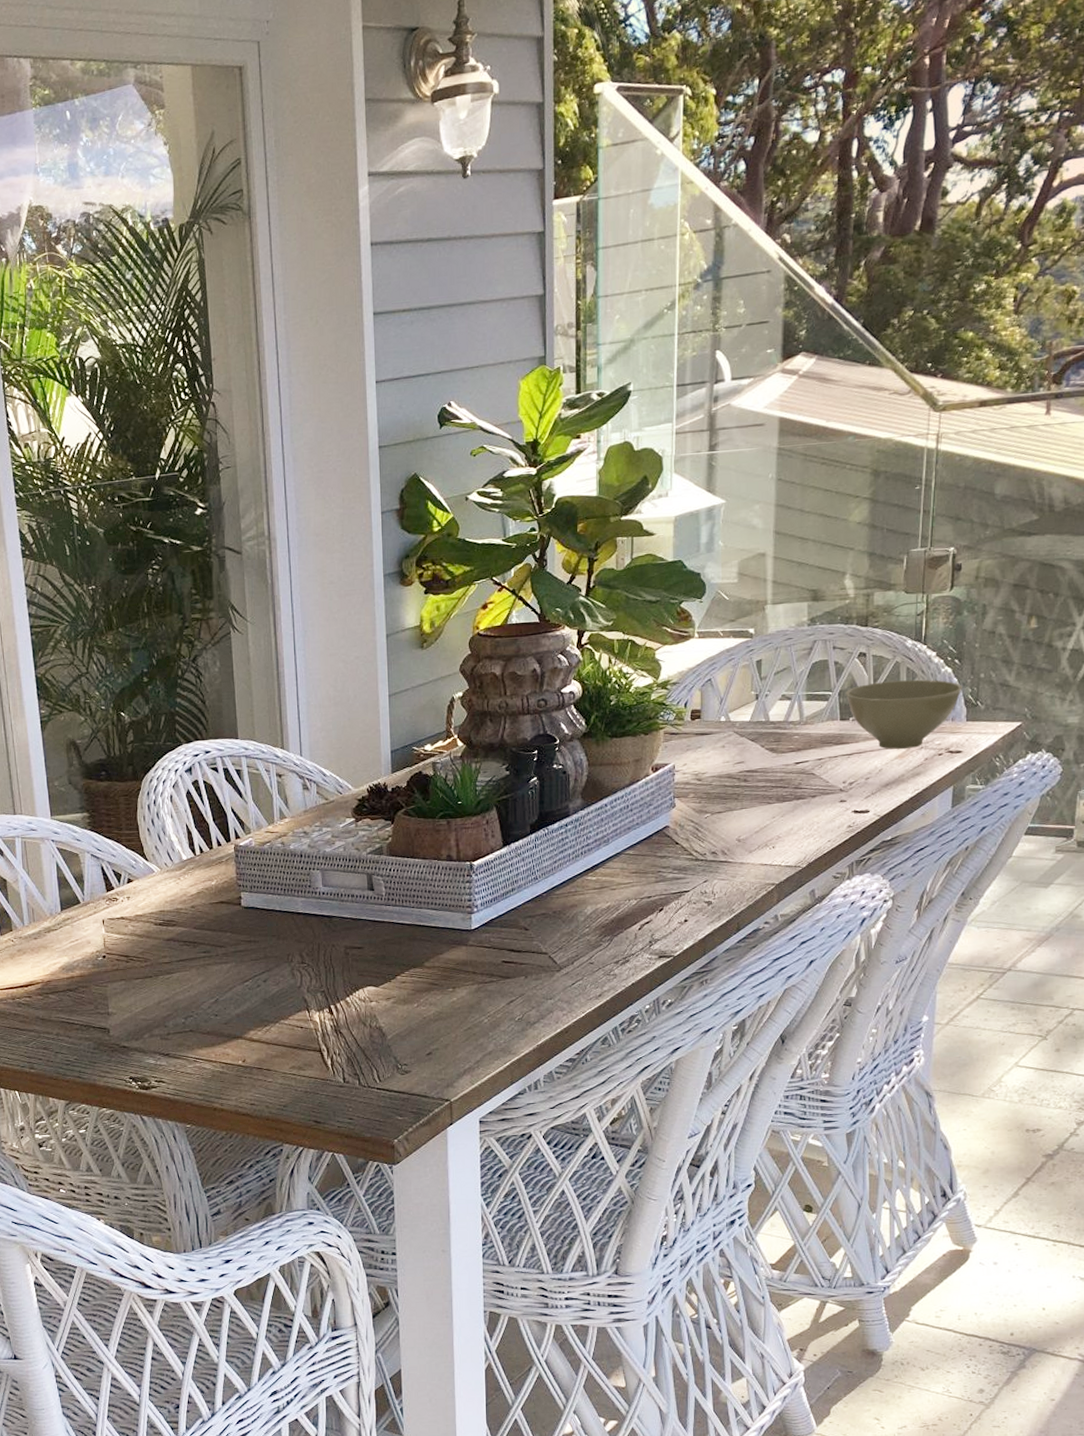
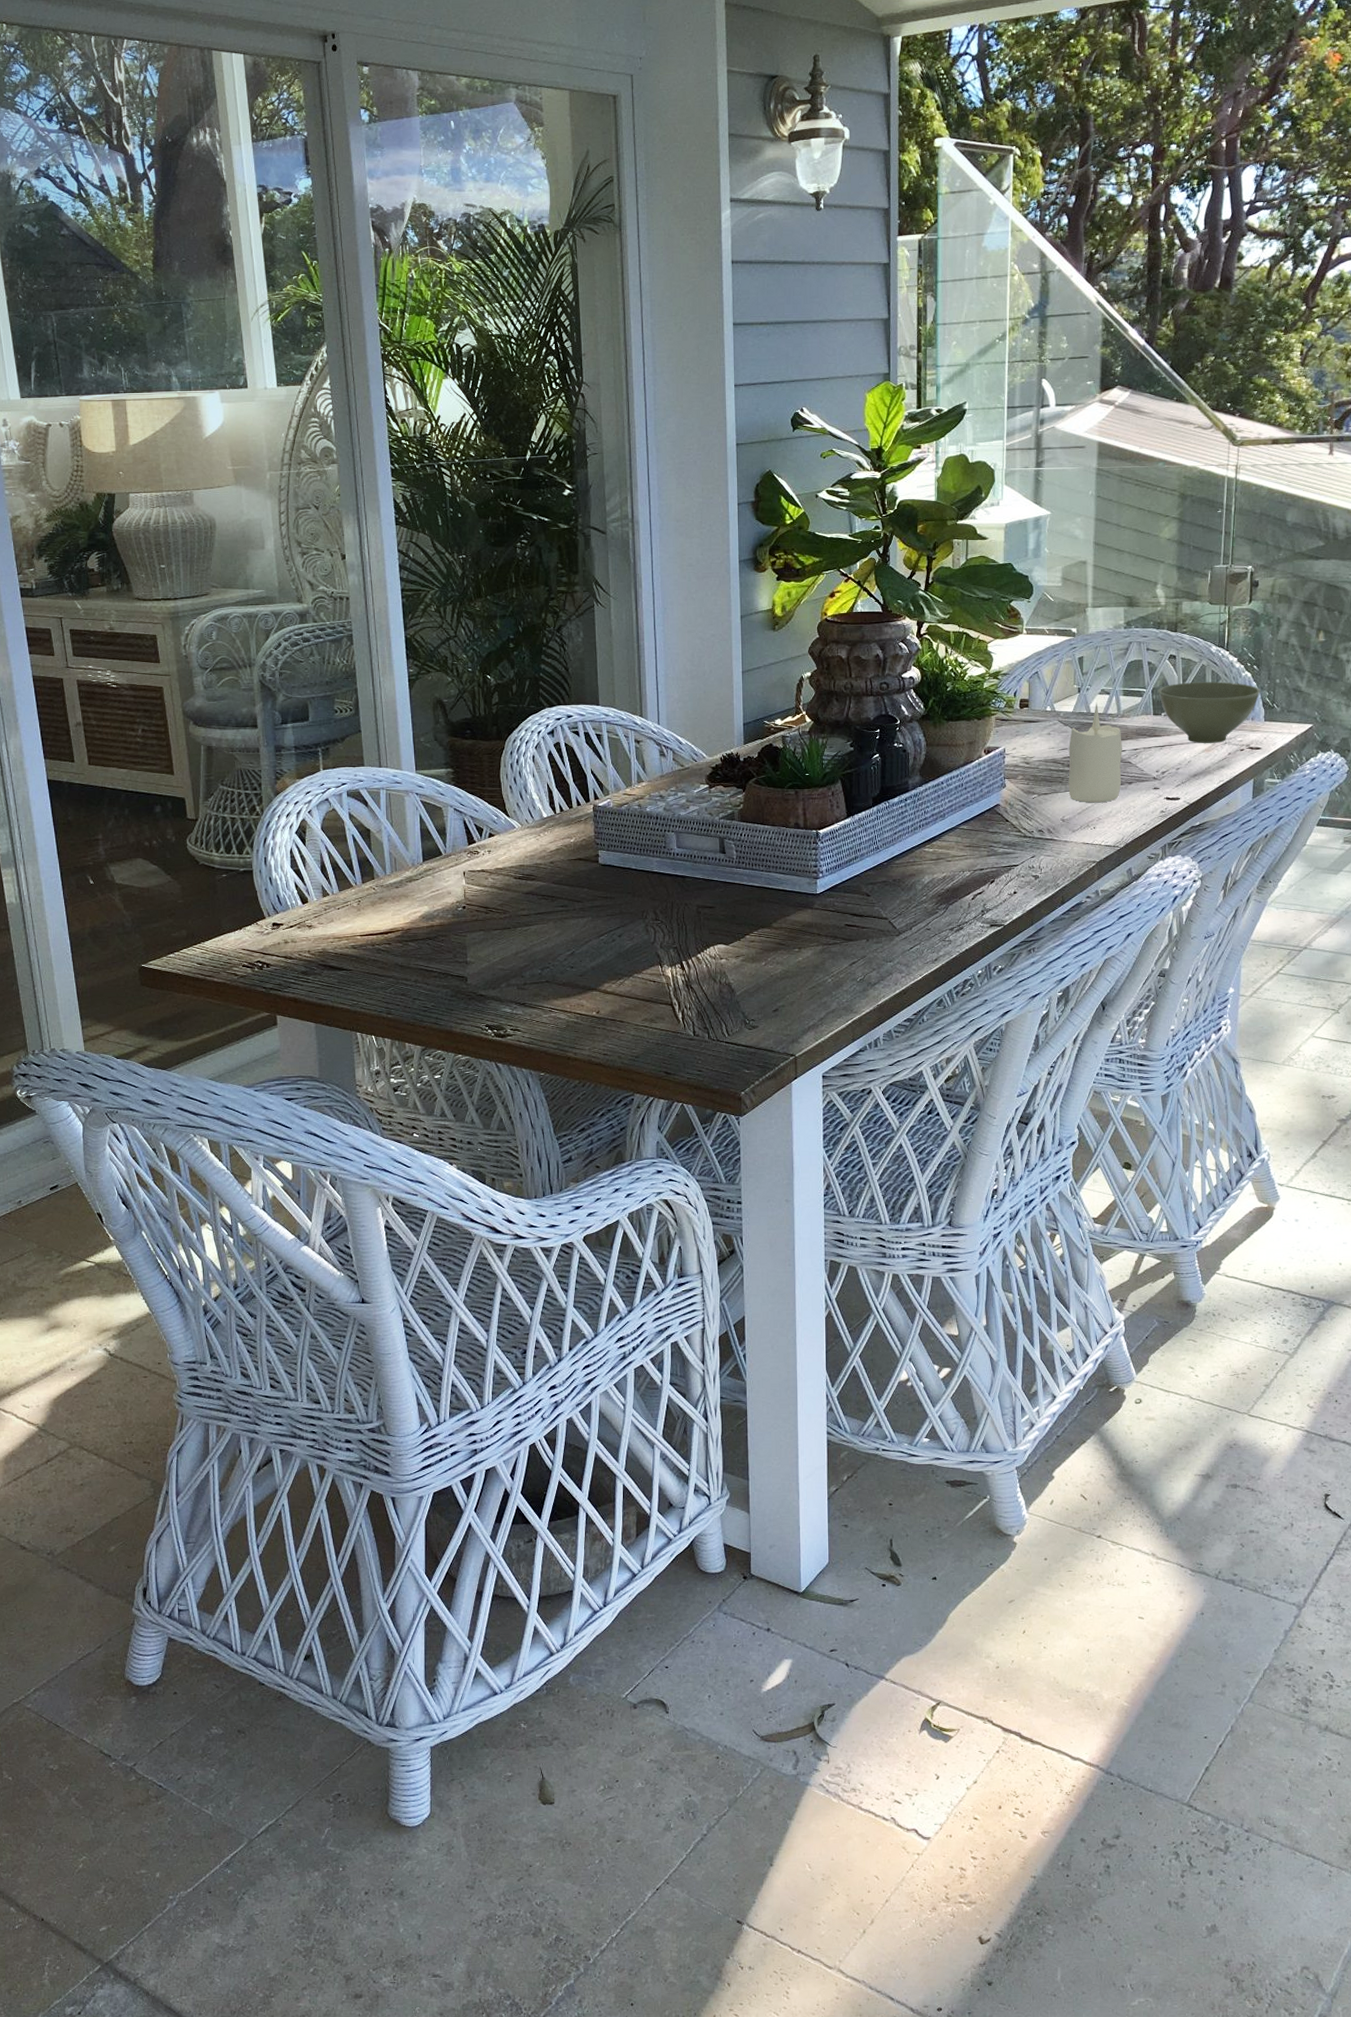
candle: none [744,709,805,821] -> present [1068,702,1122,803]

